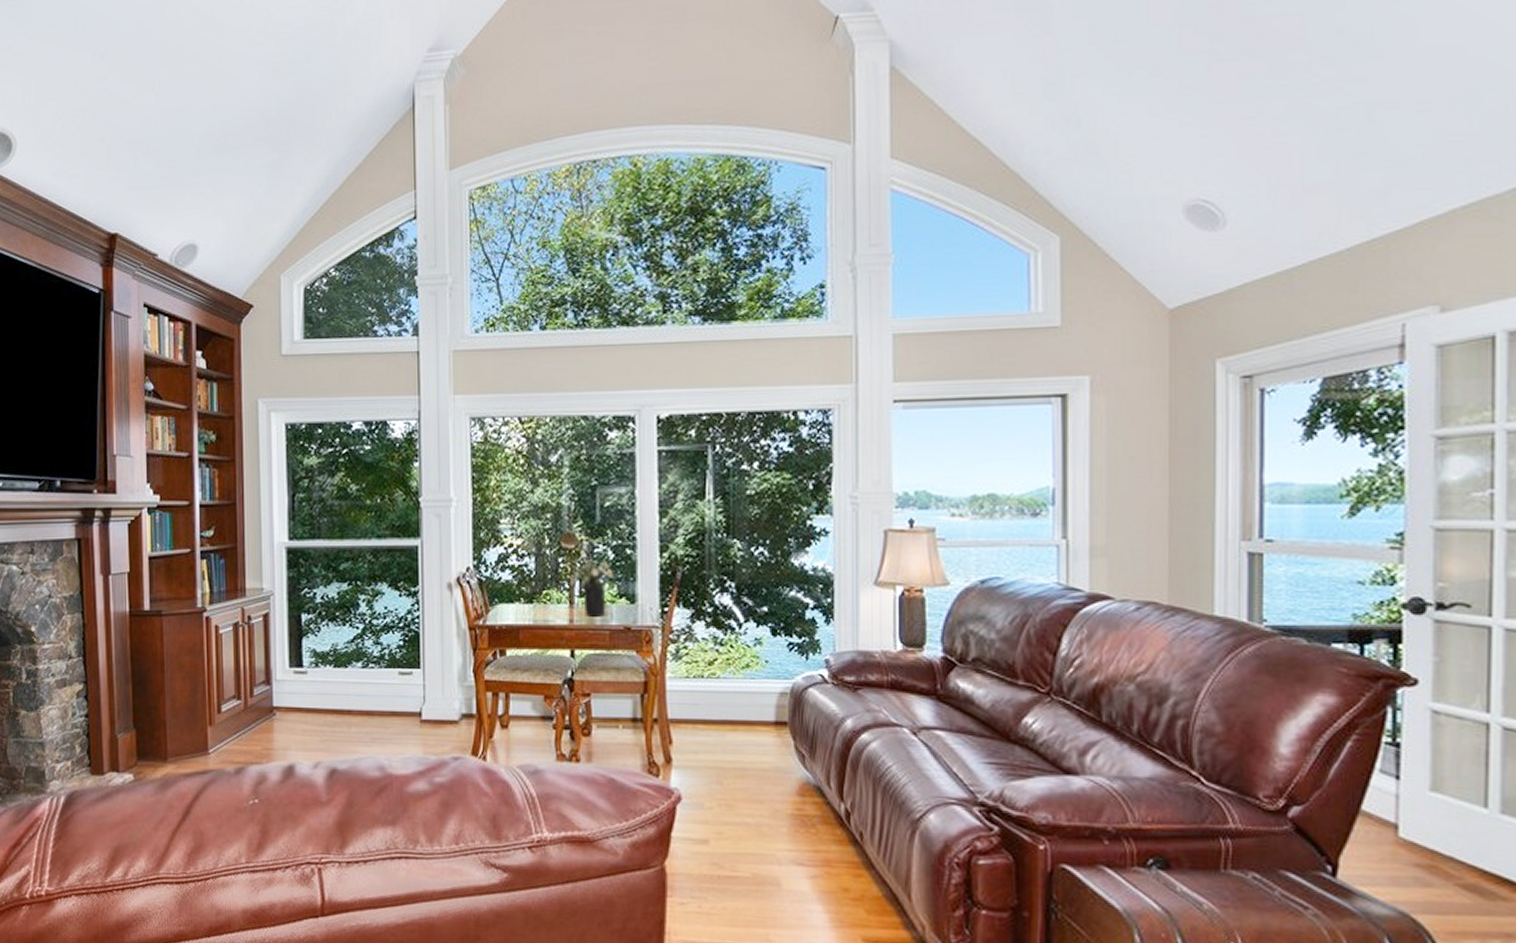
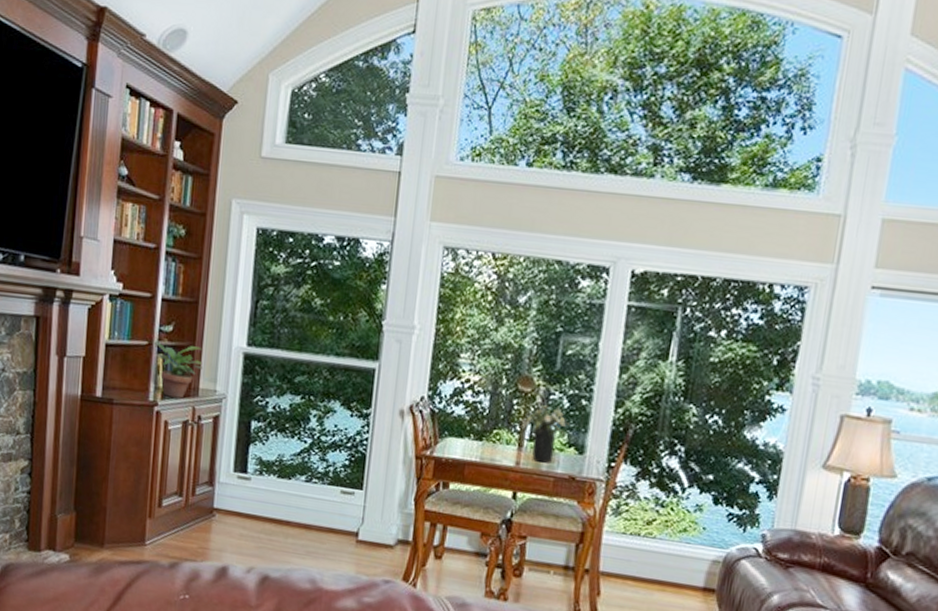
potted plant: none [196,548,247,601] -> present [154,341,202,399]

